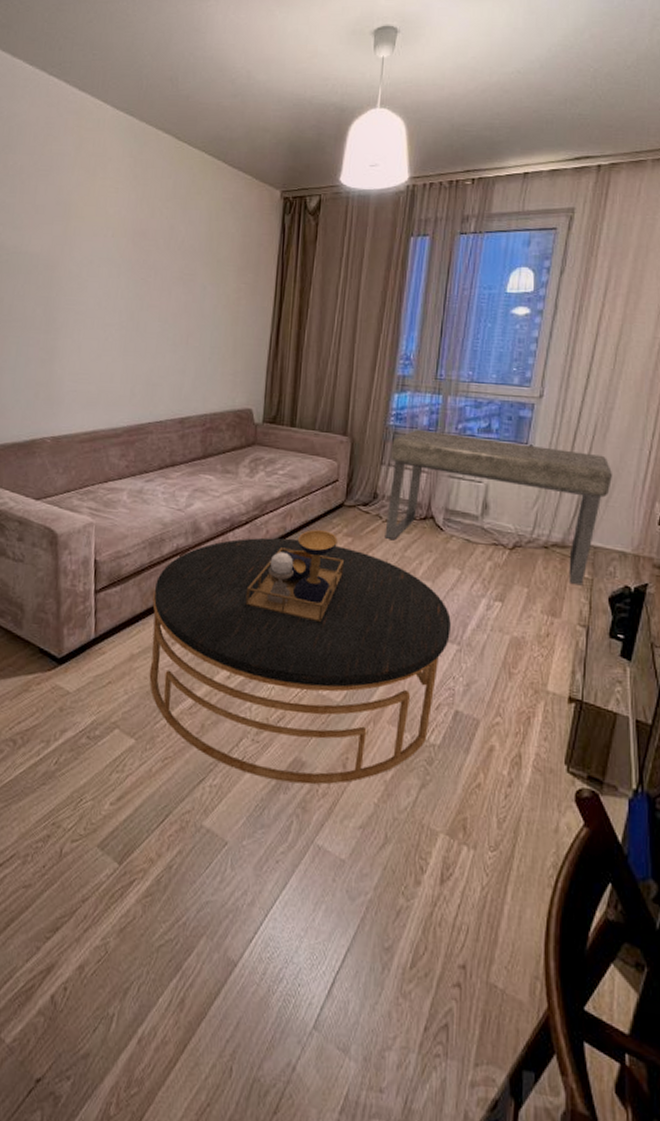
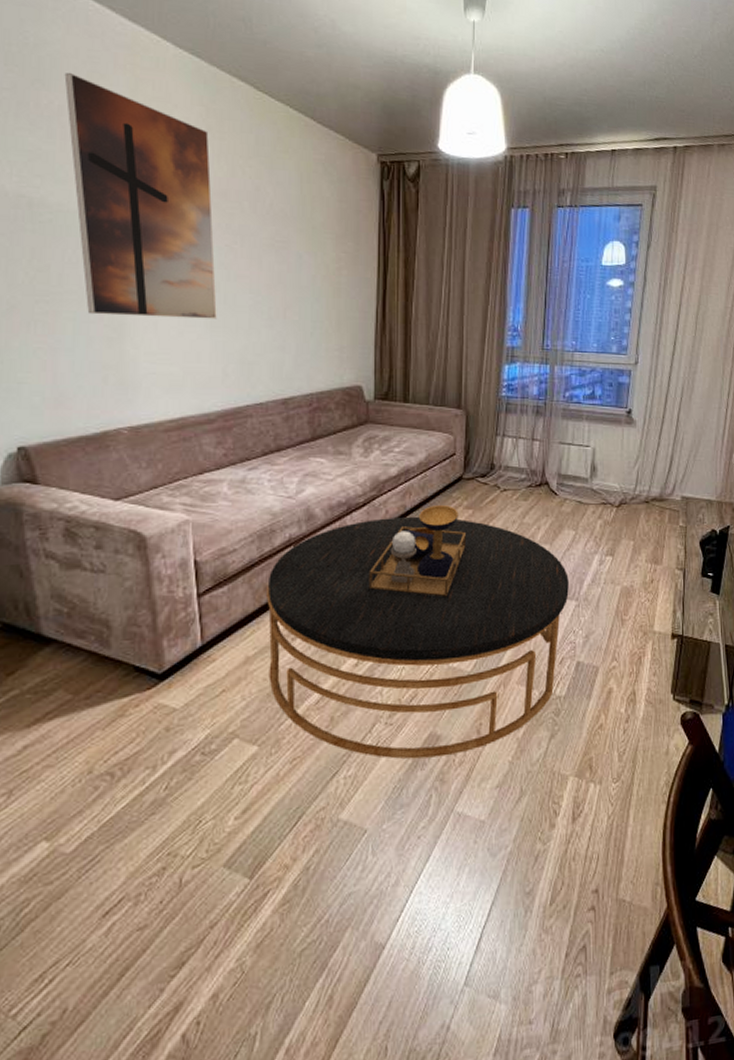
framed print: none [26,137,135,345] -> present [64,72,217,319]
bench: present [385,430,612,586] -> none [503,400,698,534]

